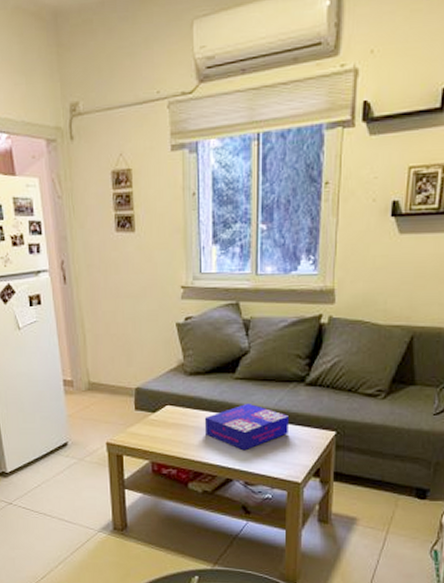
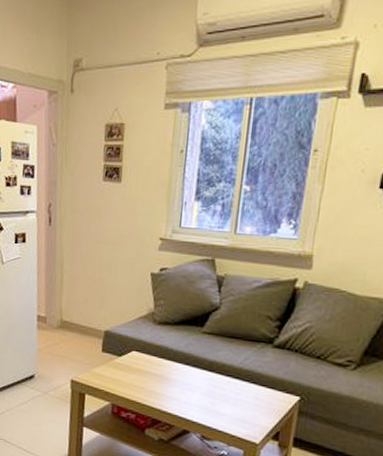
board game: present [204,404,288,451] -> none [167,358,253,405]

